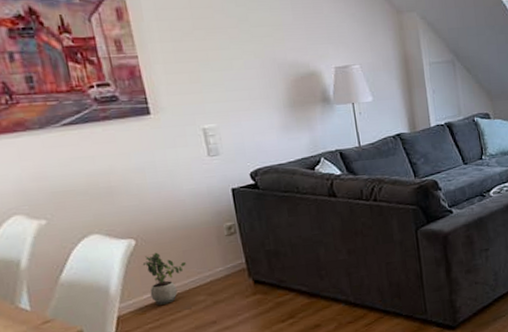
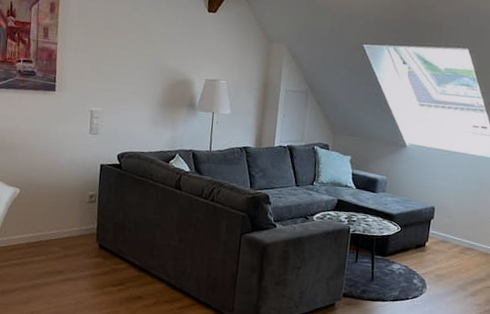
potted plant: present [142,252,186,305] -> none [20,203,52,248]

